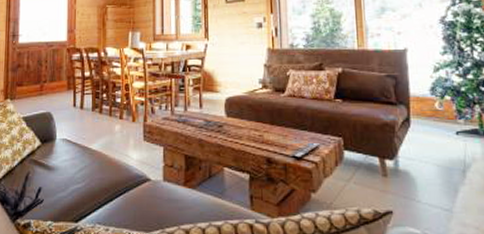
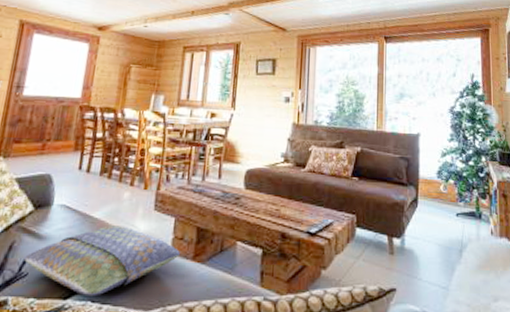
cushion: none [39,156,171,220] -> present [24,225,180,297]

